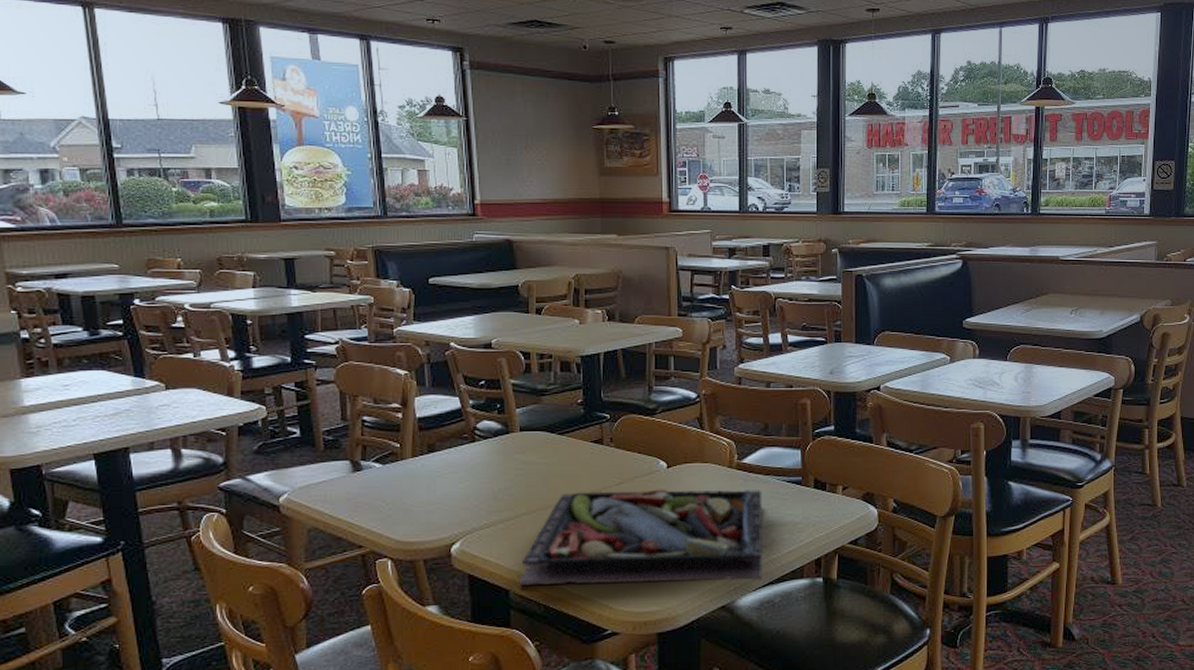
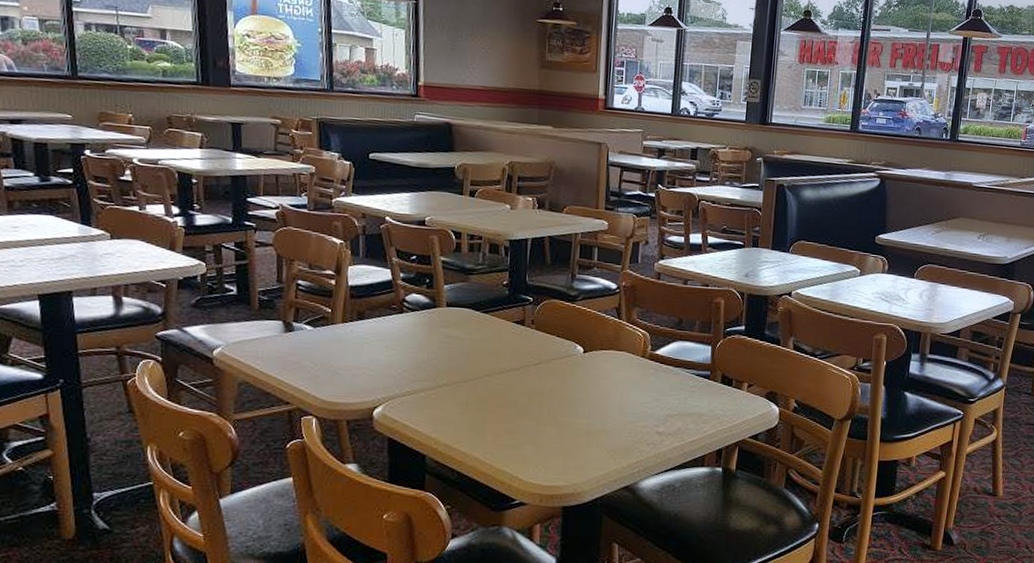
food tray: present [519,489,763,585] -> none [435,368,671,464]

